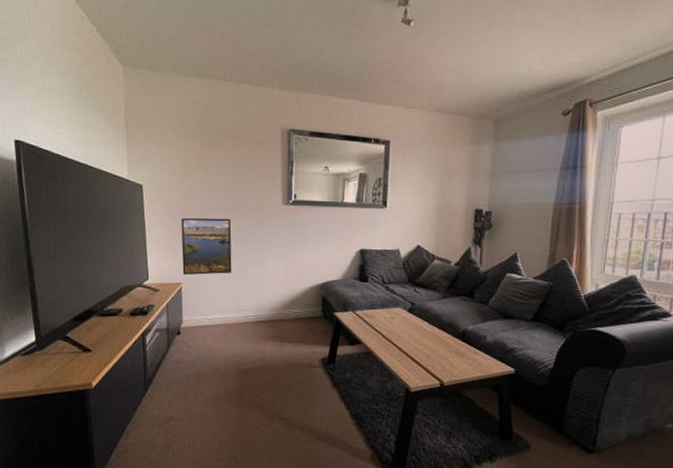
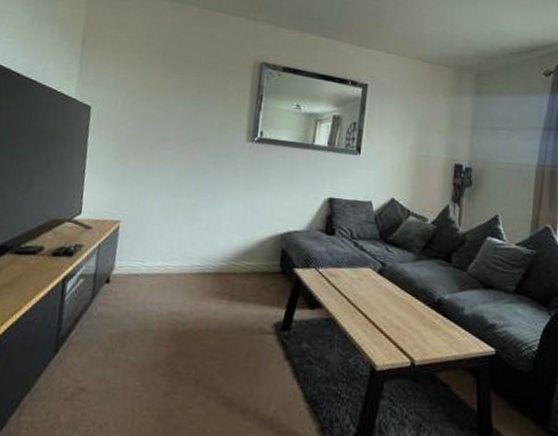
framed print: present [181,218,232,275] -> none [122,147,187,214]

